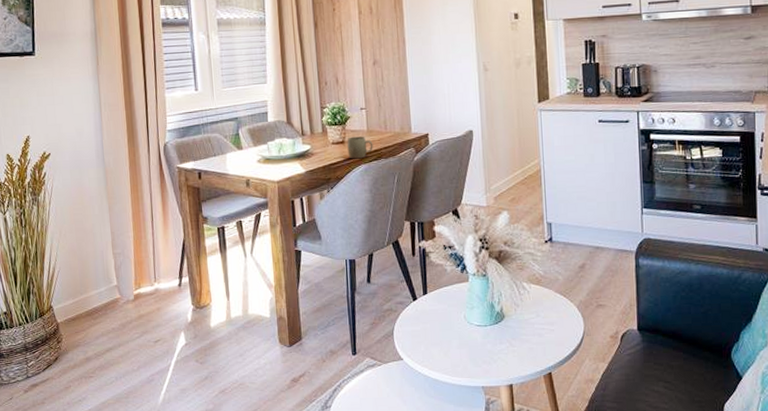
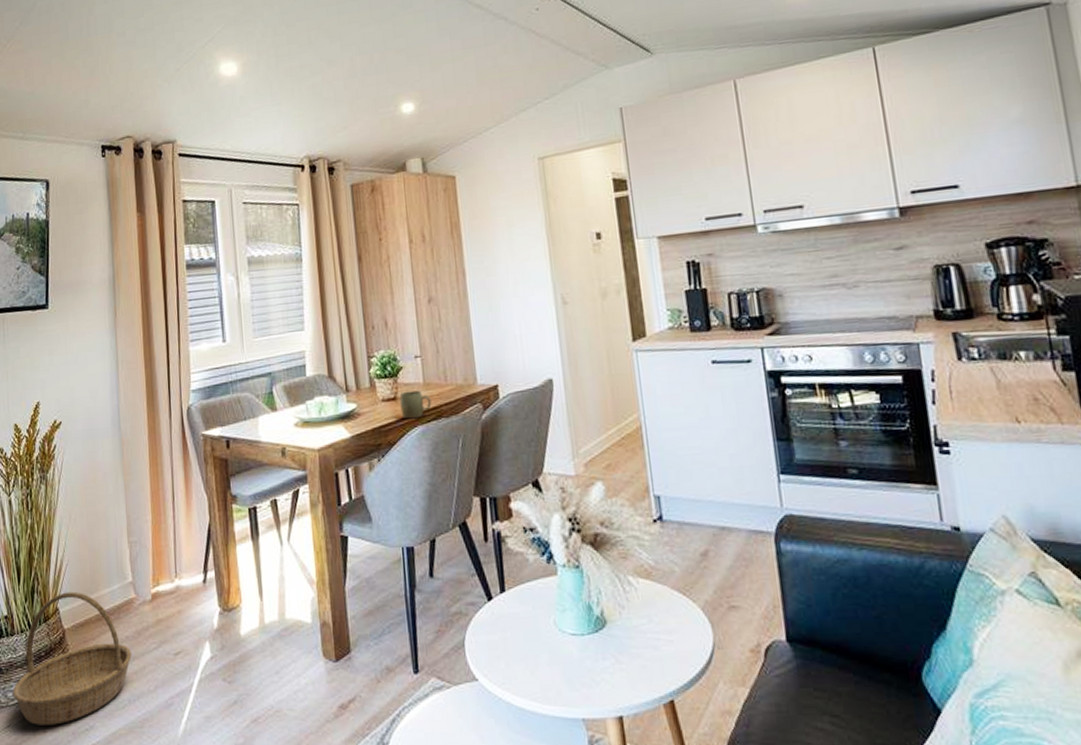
basket: none [13,293,118,398] -> present [12,591,132,725]

